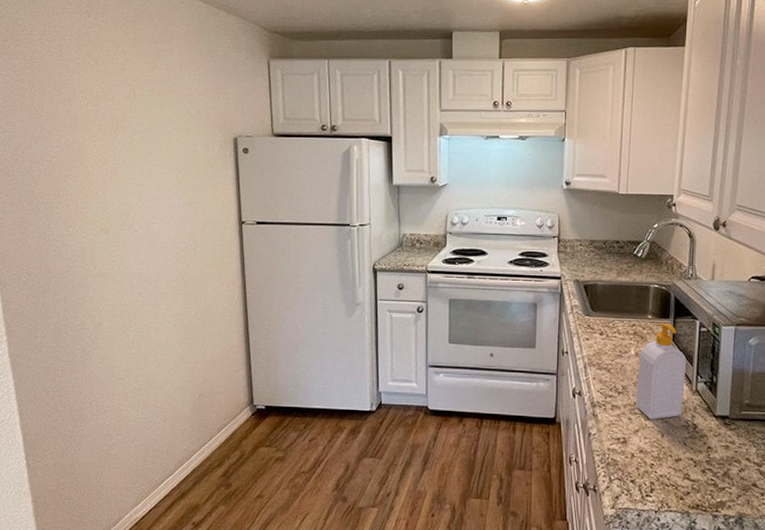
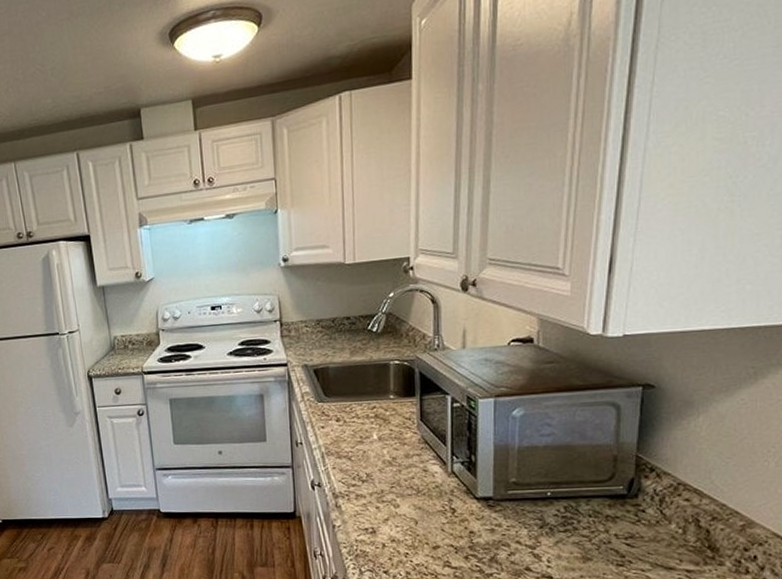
soap bottle: present [636,323,687,419] -> none [382,402,439,506]

